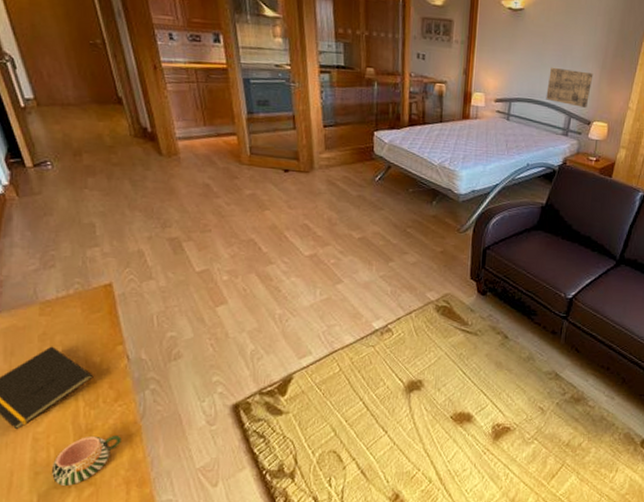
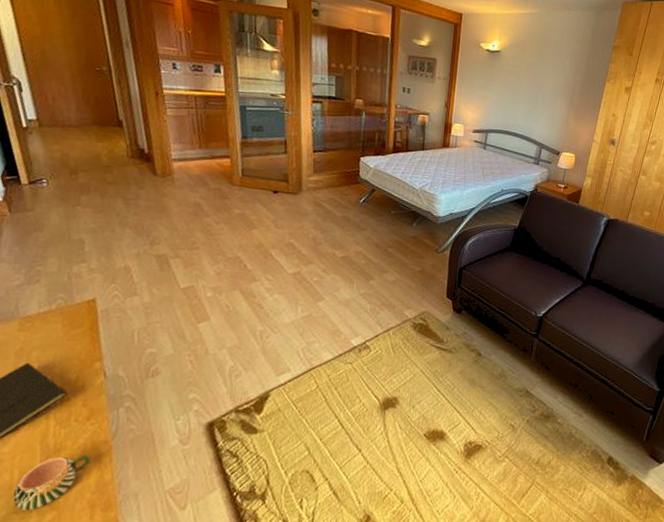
wall art: present [546,67,594,108] -> none [519,102,562,140]

